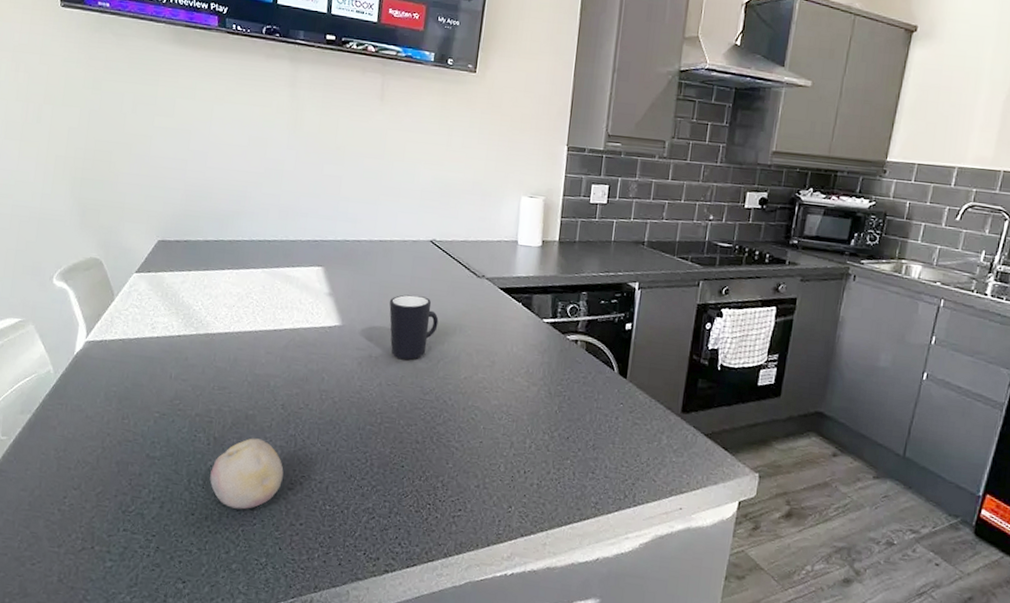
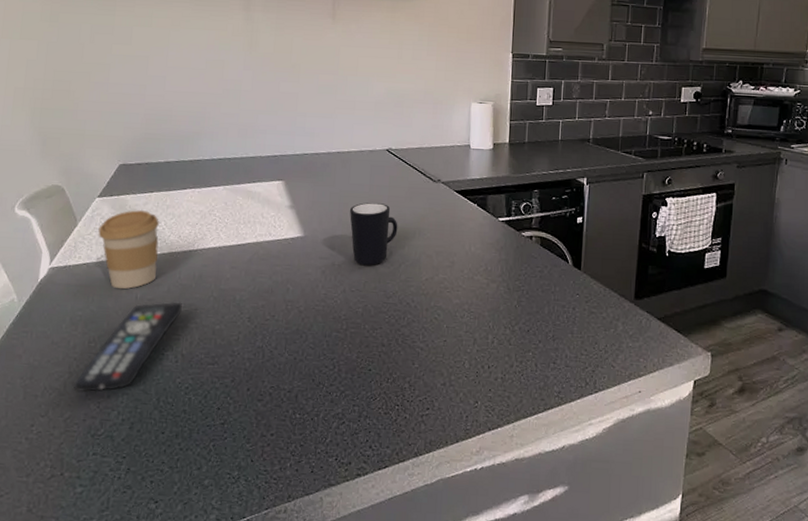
remote control: none [105,383,216,469] -> present [73,301,182,392]
coffee cup: none [134,287,196,368] -> present [98,209,159,290]
fruit: present [210,438,284,510] -> none [179,352,253,425]

